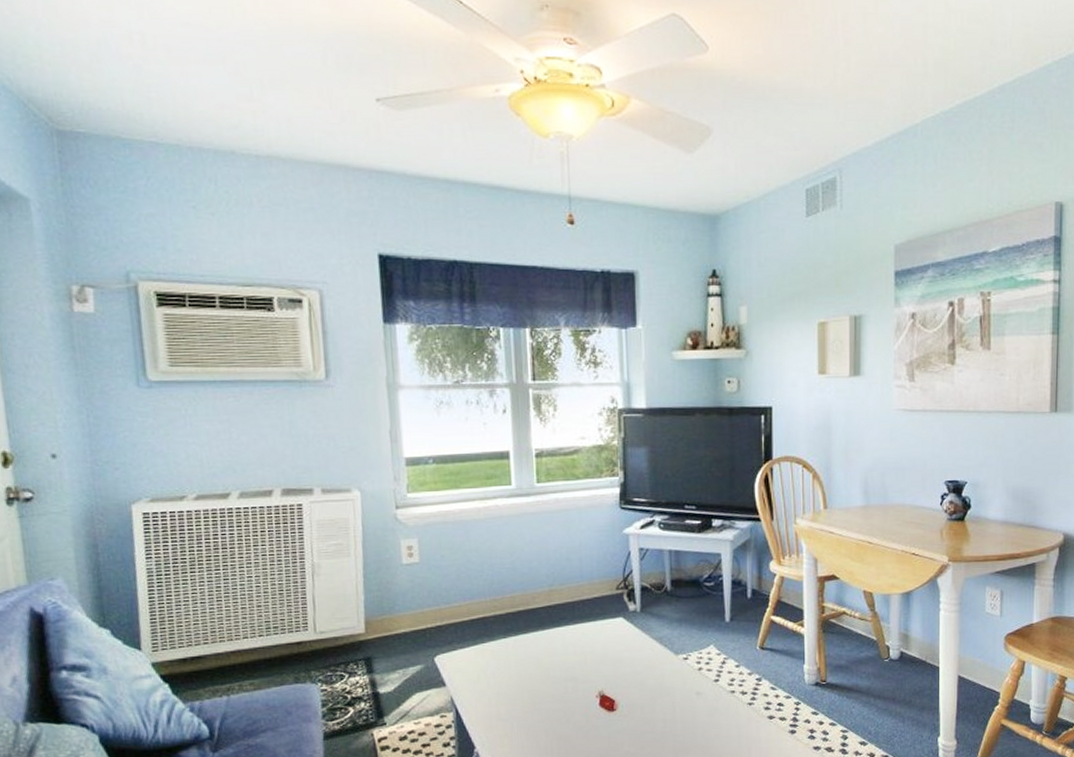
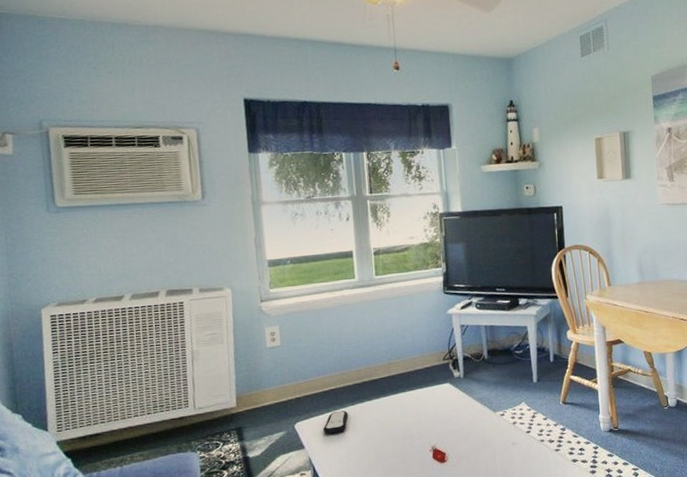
remote control: none [468,643,499,671] -> present [323,410,348,434]

